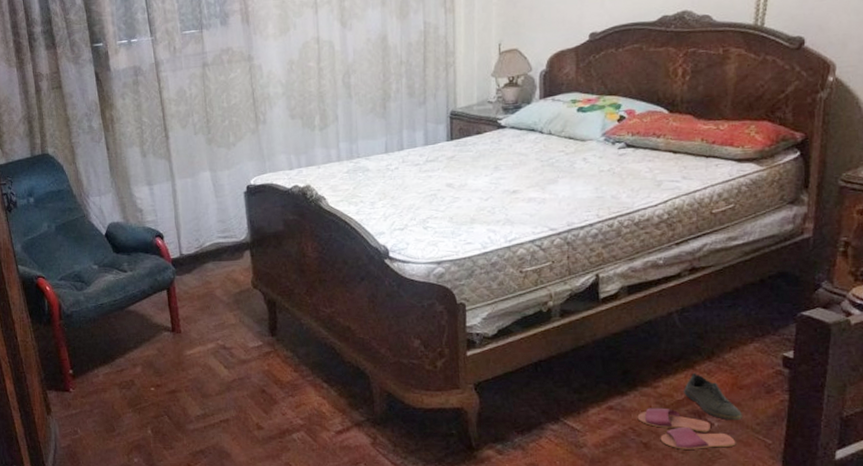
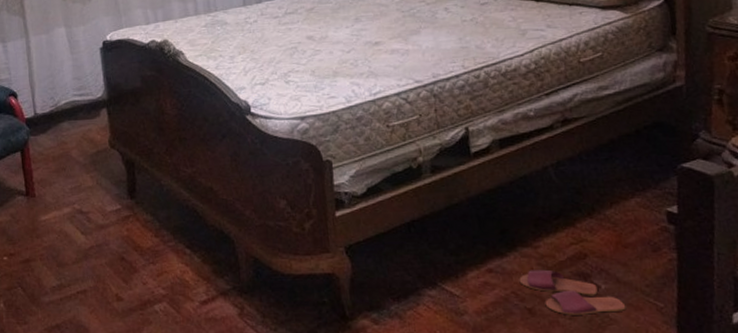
shoe: present [684,372,742,421] -> none [566,230,630,283]

